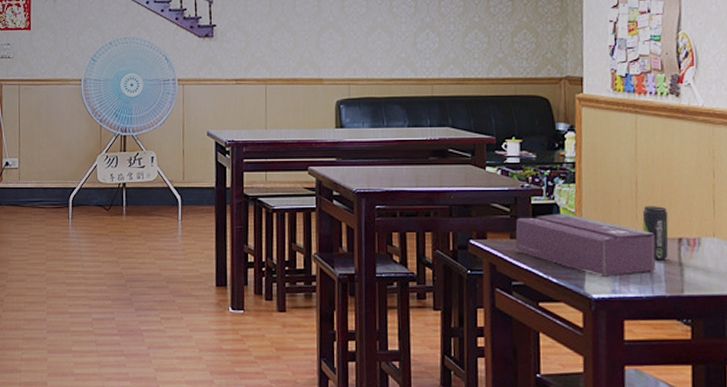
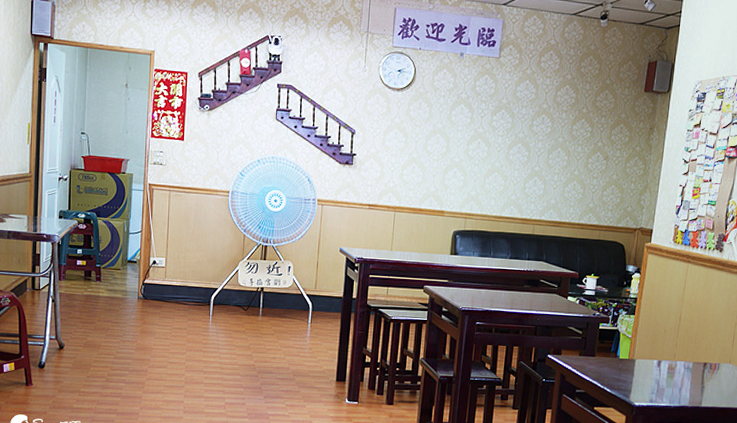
tissue box: present [515,213,656,277] -> none [582,337,688,389]
beverage can: present [642,206,669,261] -> none [679,336,700,379]

